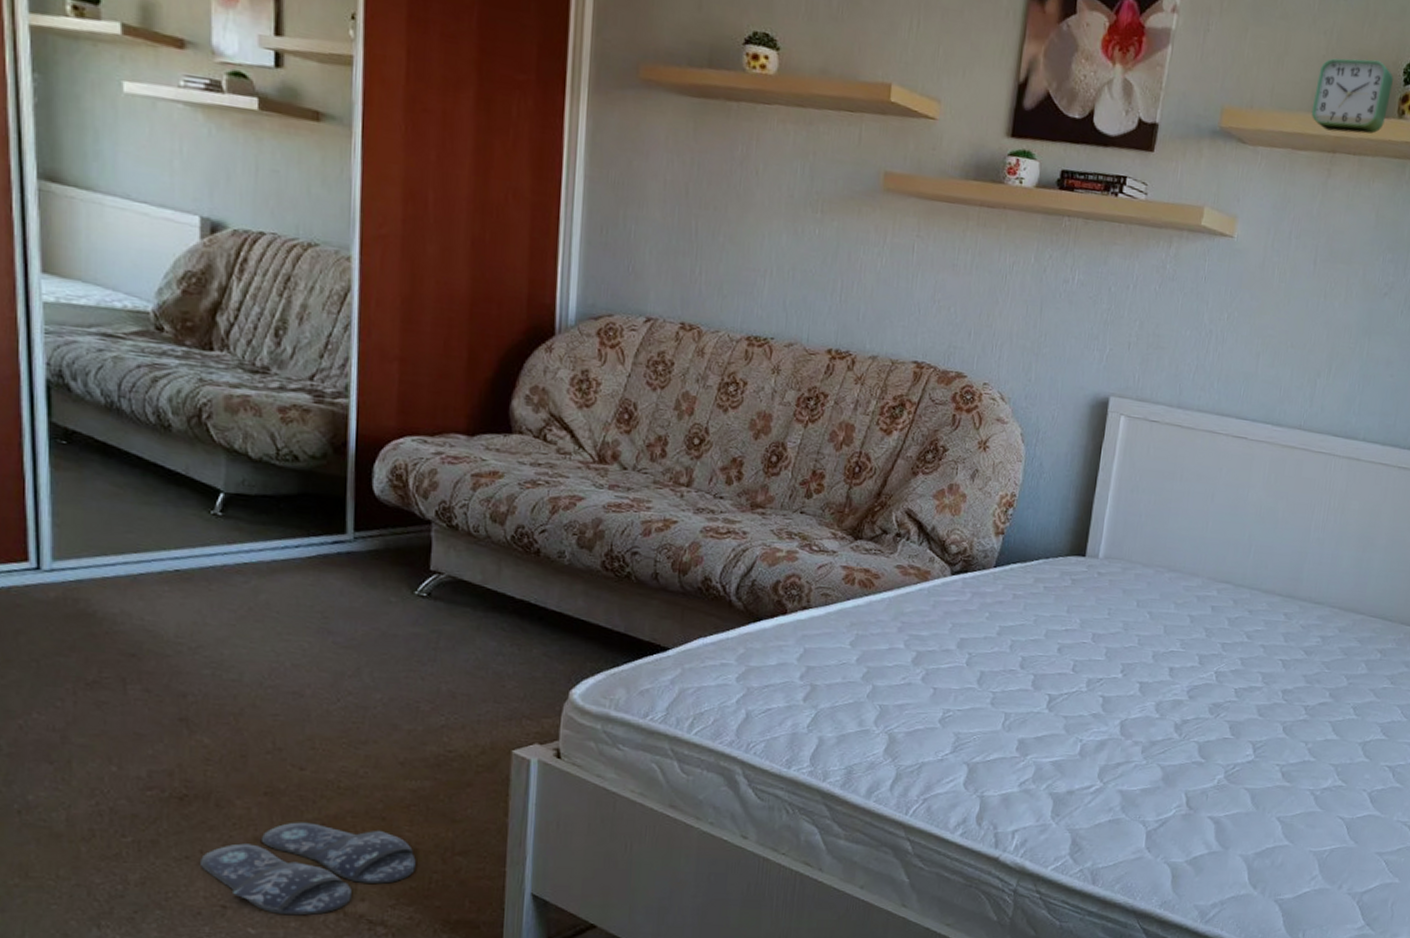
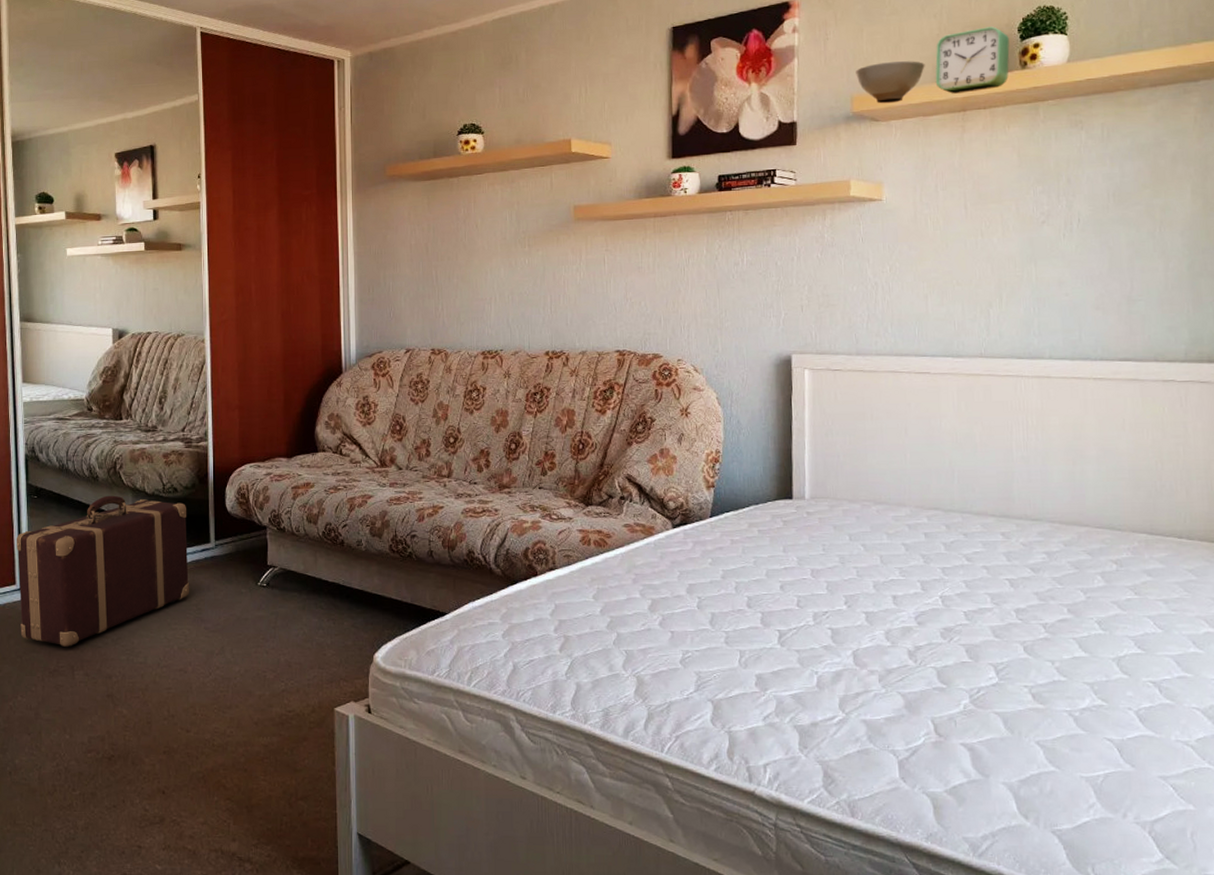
suitcase: none [31,453,313,652] -> present [17,495,190,647]
slippers: present [201,822,416,916] -> none [123,775,270,854]
bowl: none [1231,73,1305,127] -> present [856,61,925,104]

